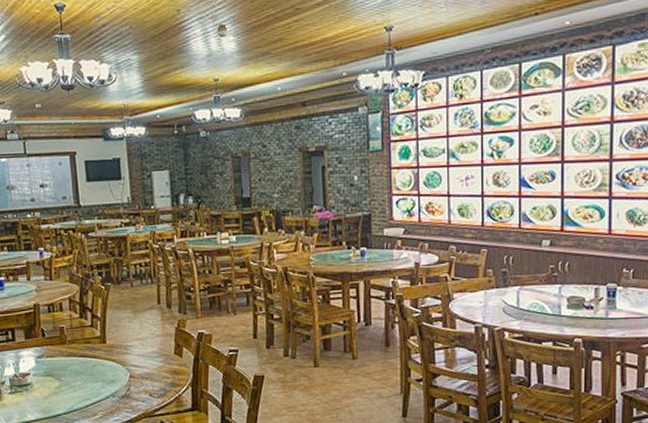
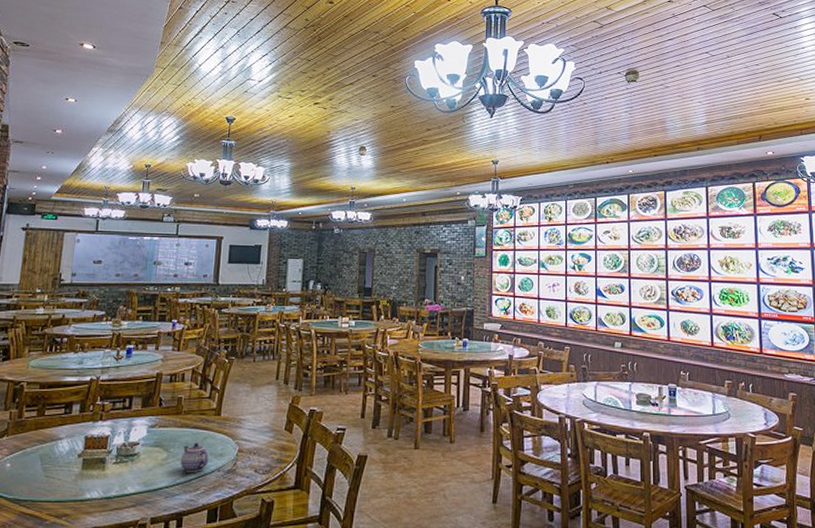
teapot: none [73,370,102,399] -> present [180,442,209,472]

